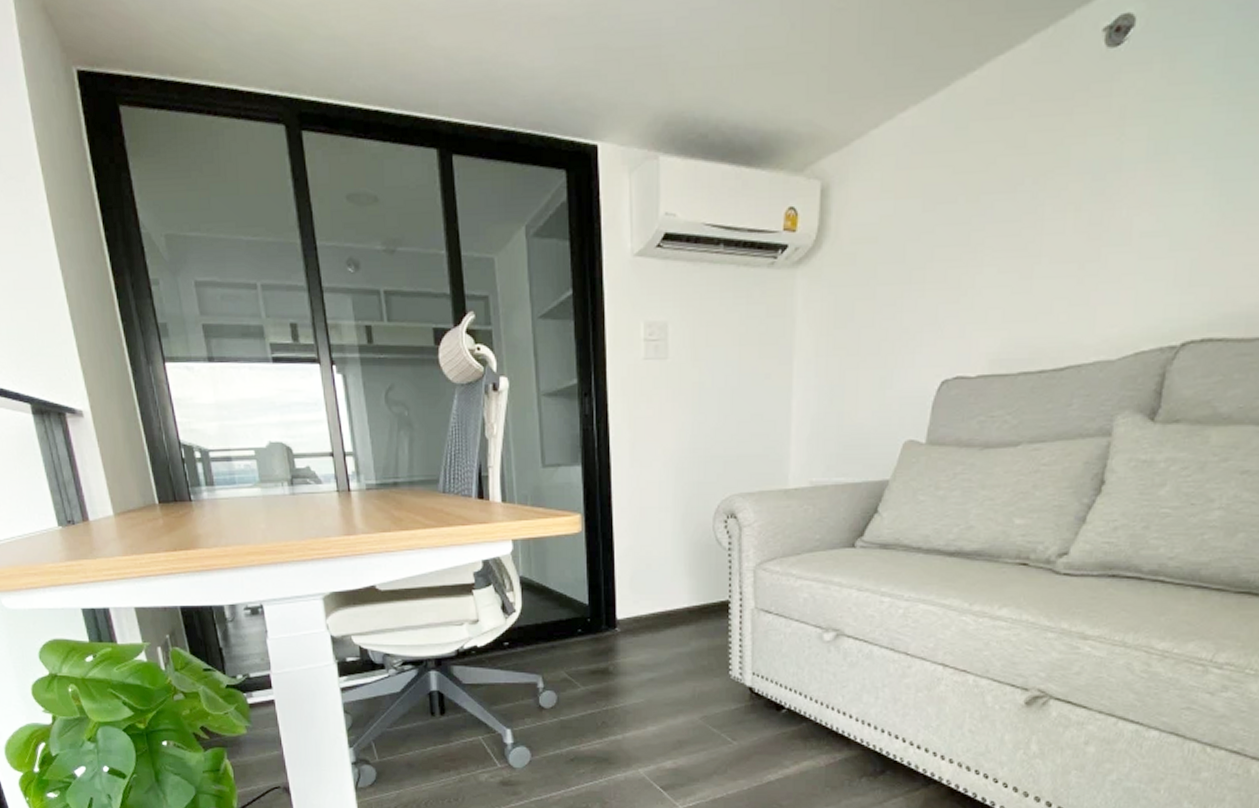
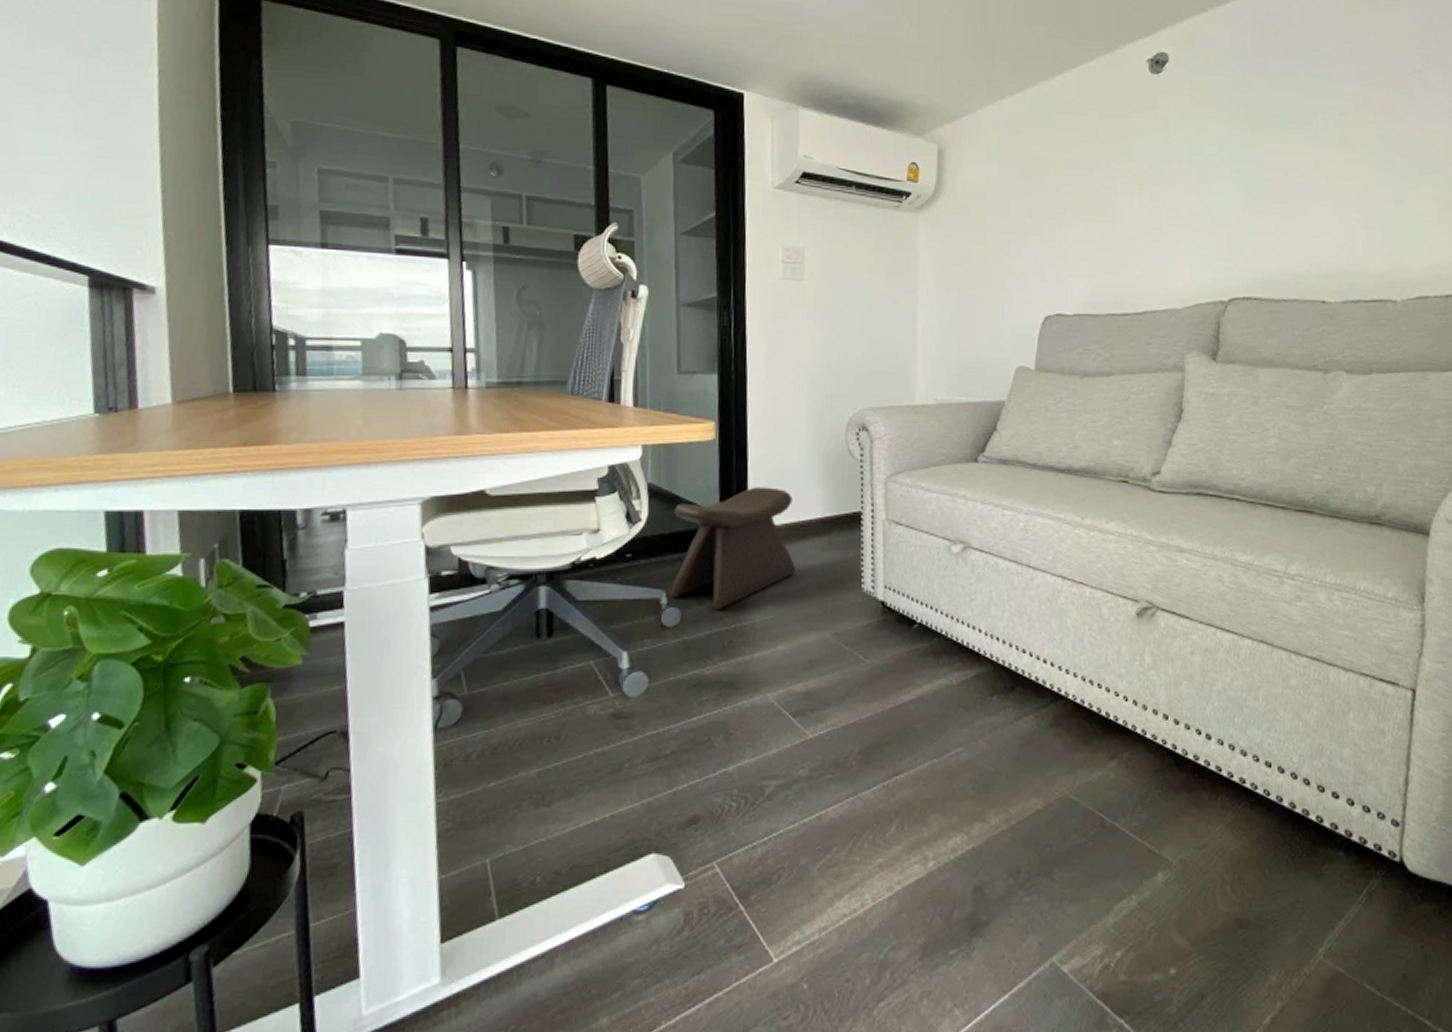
stool: none [545,577,664,693] -> present [669,487,796,609]

